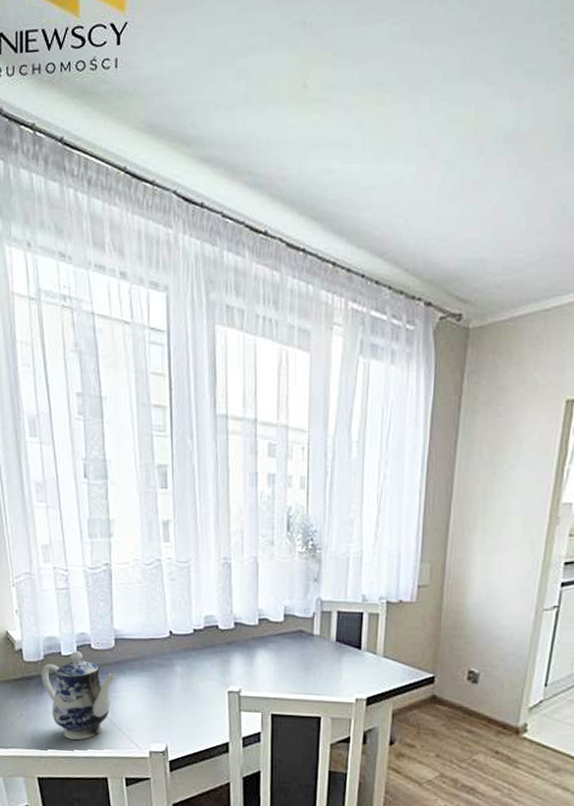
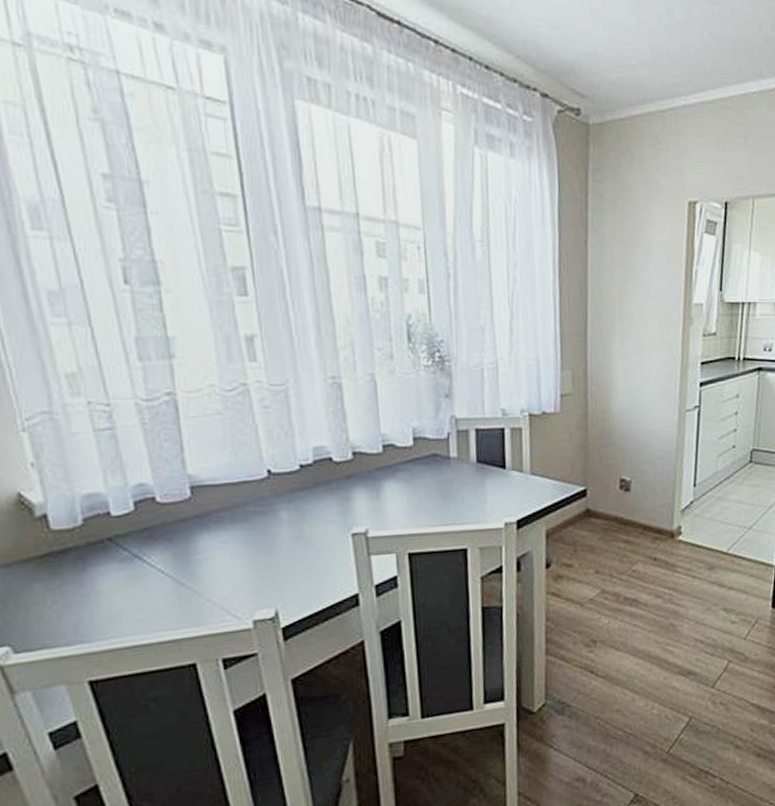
teapot: present [41,650,116,740] -> none [80,507,197,623]

